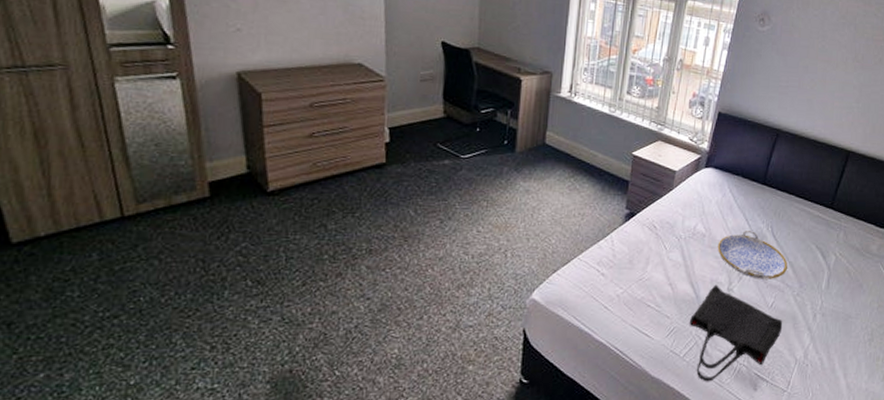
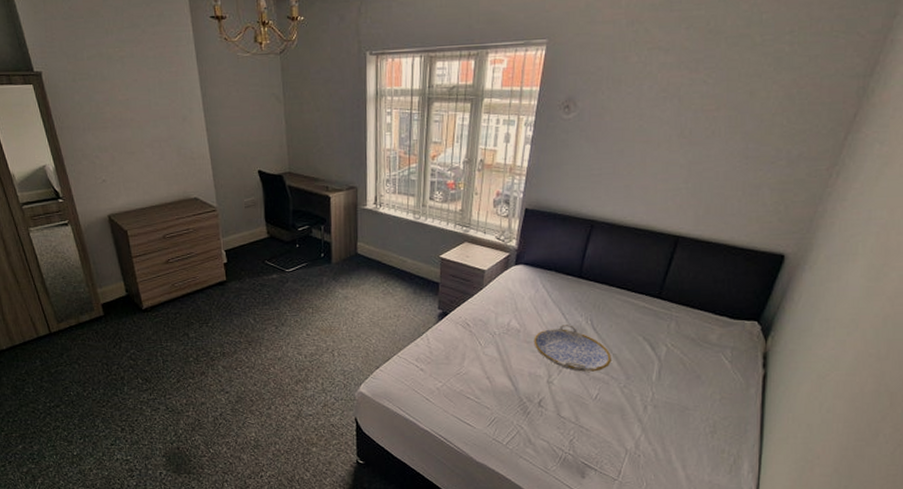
tote bag: present [689,285,783,382] -> none [509,378,610,469]

